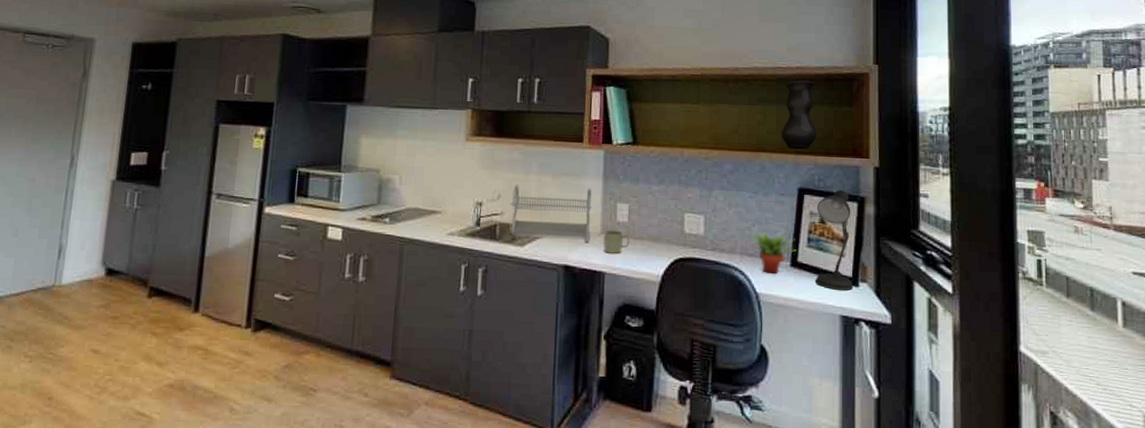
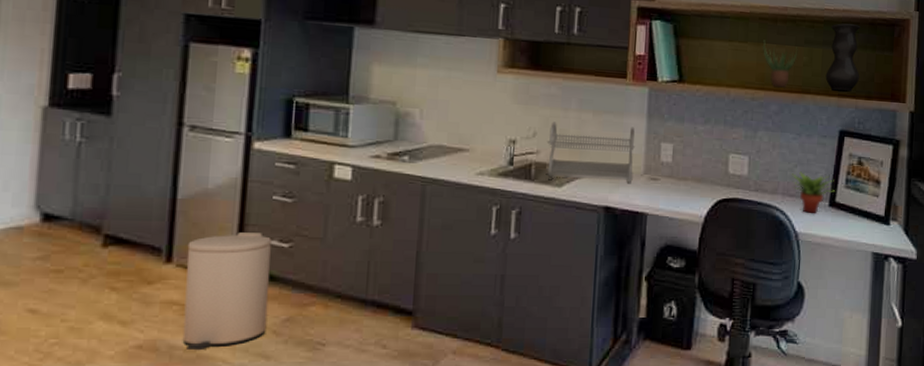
pedal bin: none [203,286,276,392] -> present [182,232,271,351]
mug: present [603,230,630,254] -> none [646,170,674,194]
potted plant: none [715,100,751,148] -> present [763,40,798,89]
desk lamp: present [816,190,853,291] -> none [851,133,887,229]

